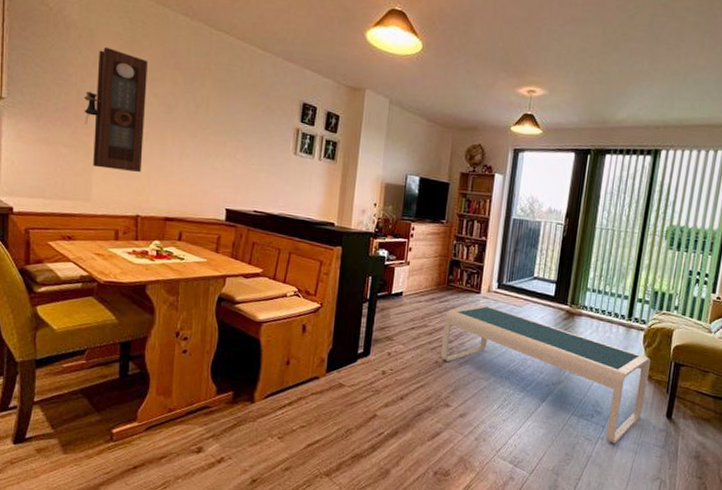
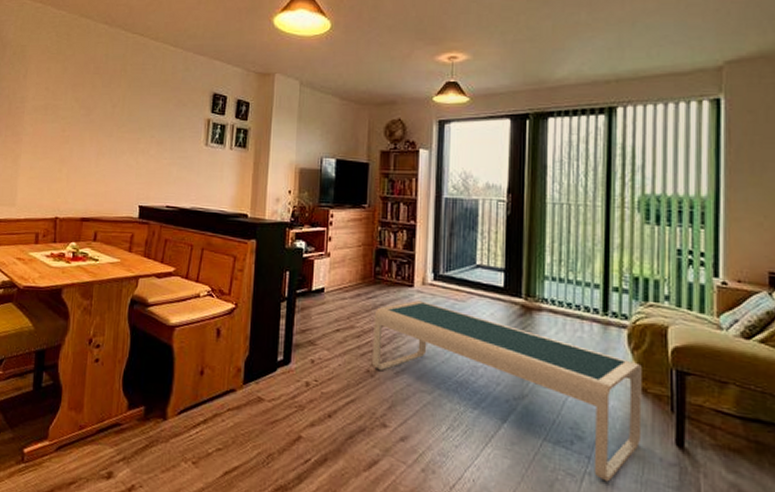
pendulum clock: present [84,46,148,173] -> none [14,60,71,175]

